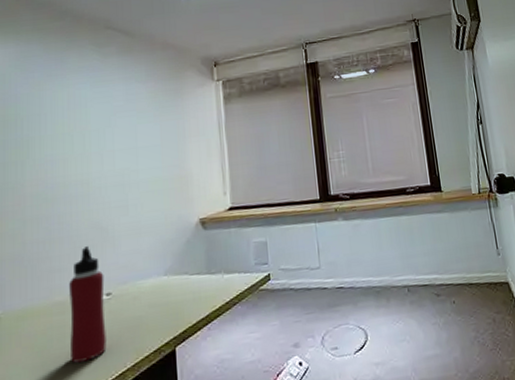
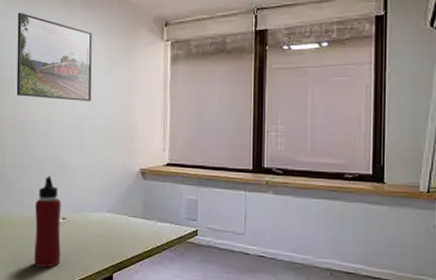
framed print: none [37,63,137,158] -> present [16,12,92,101]

